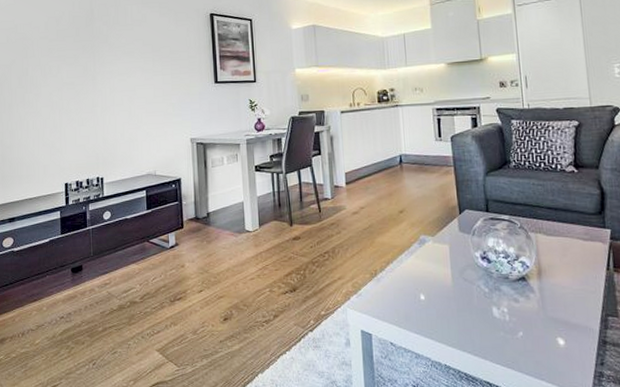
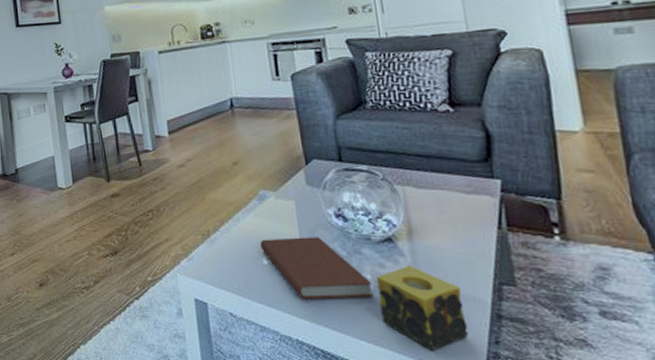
book: none [418,276,508,331] -> present [259,237,373,300]
candle: none [511,300,581,371] -> present [376,265,469,350]

